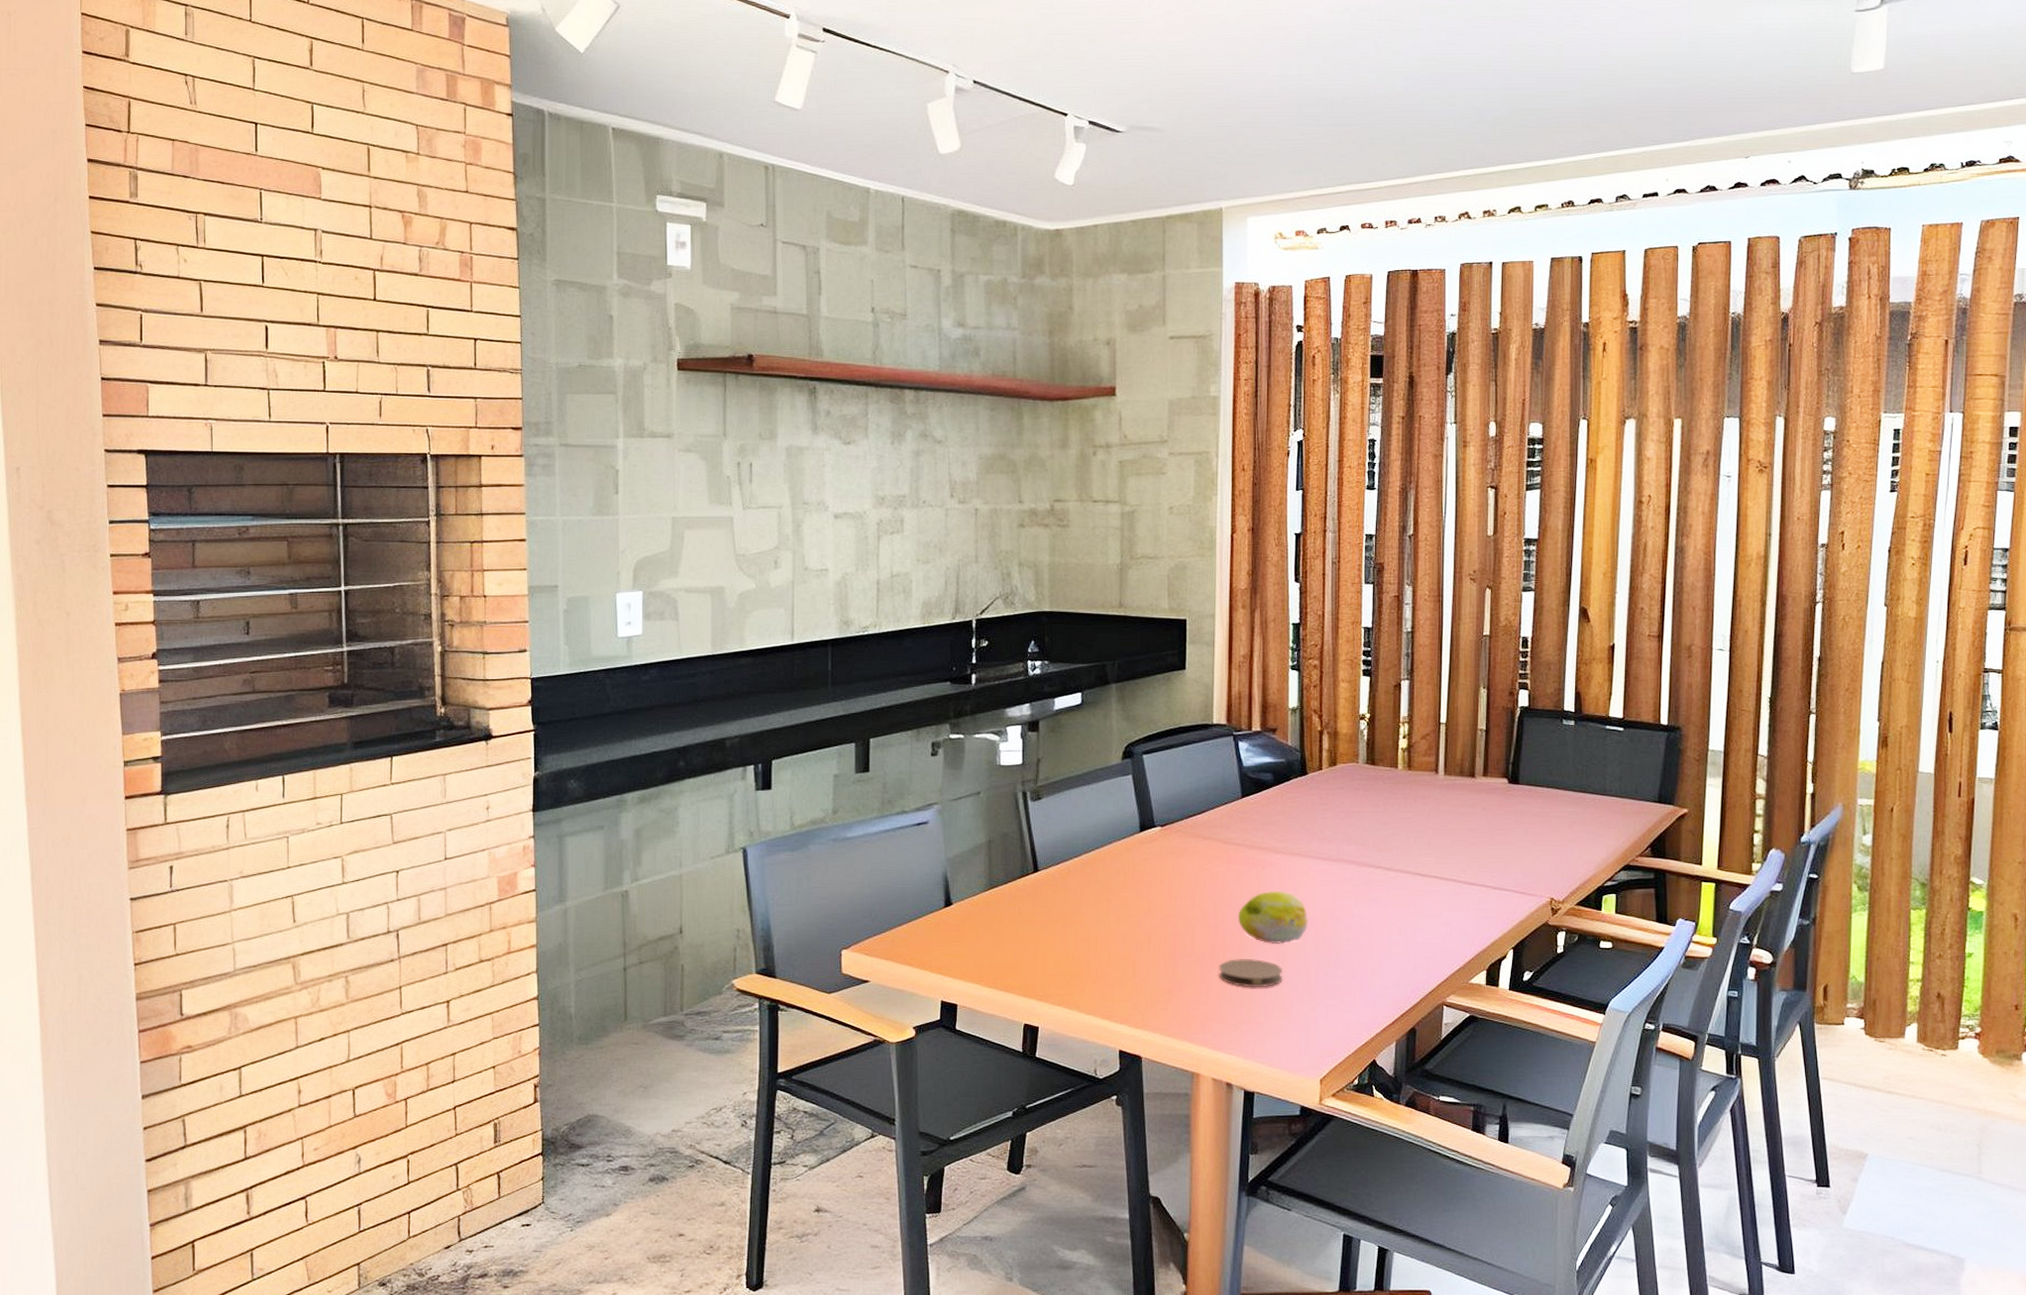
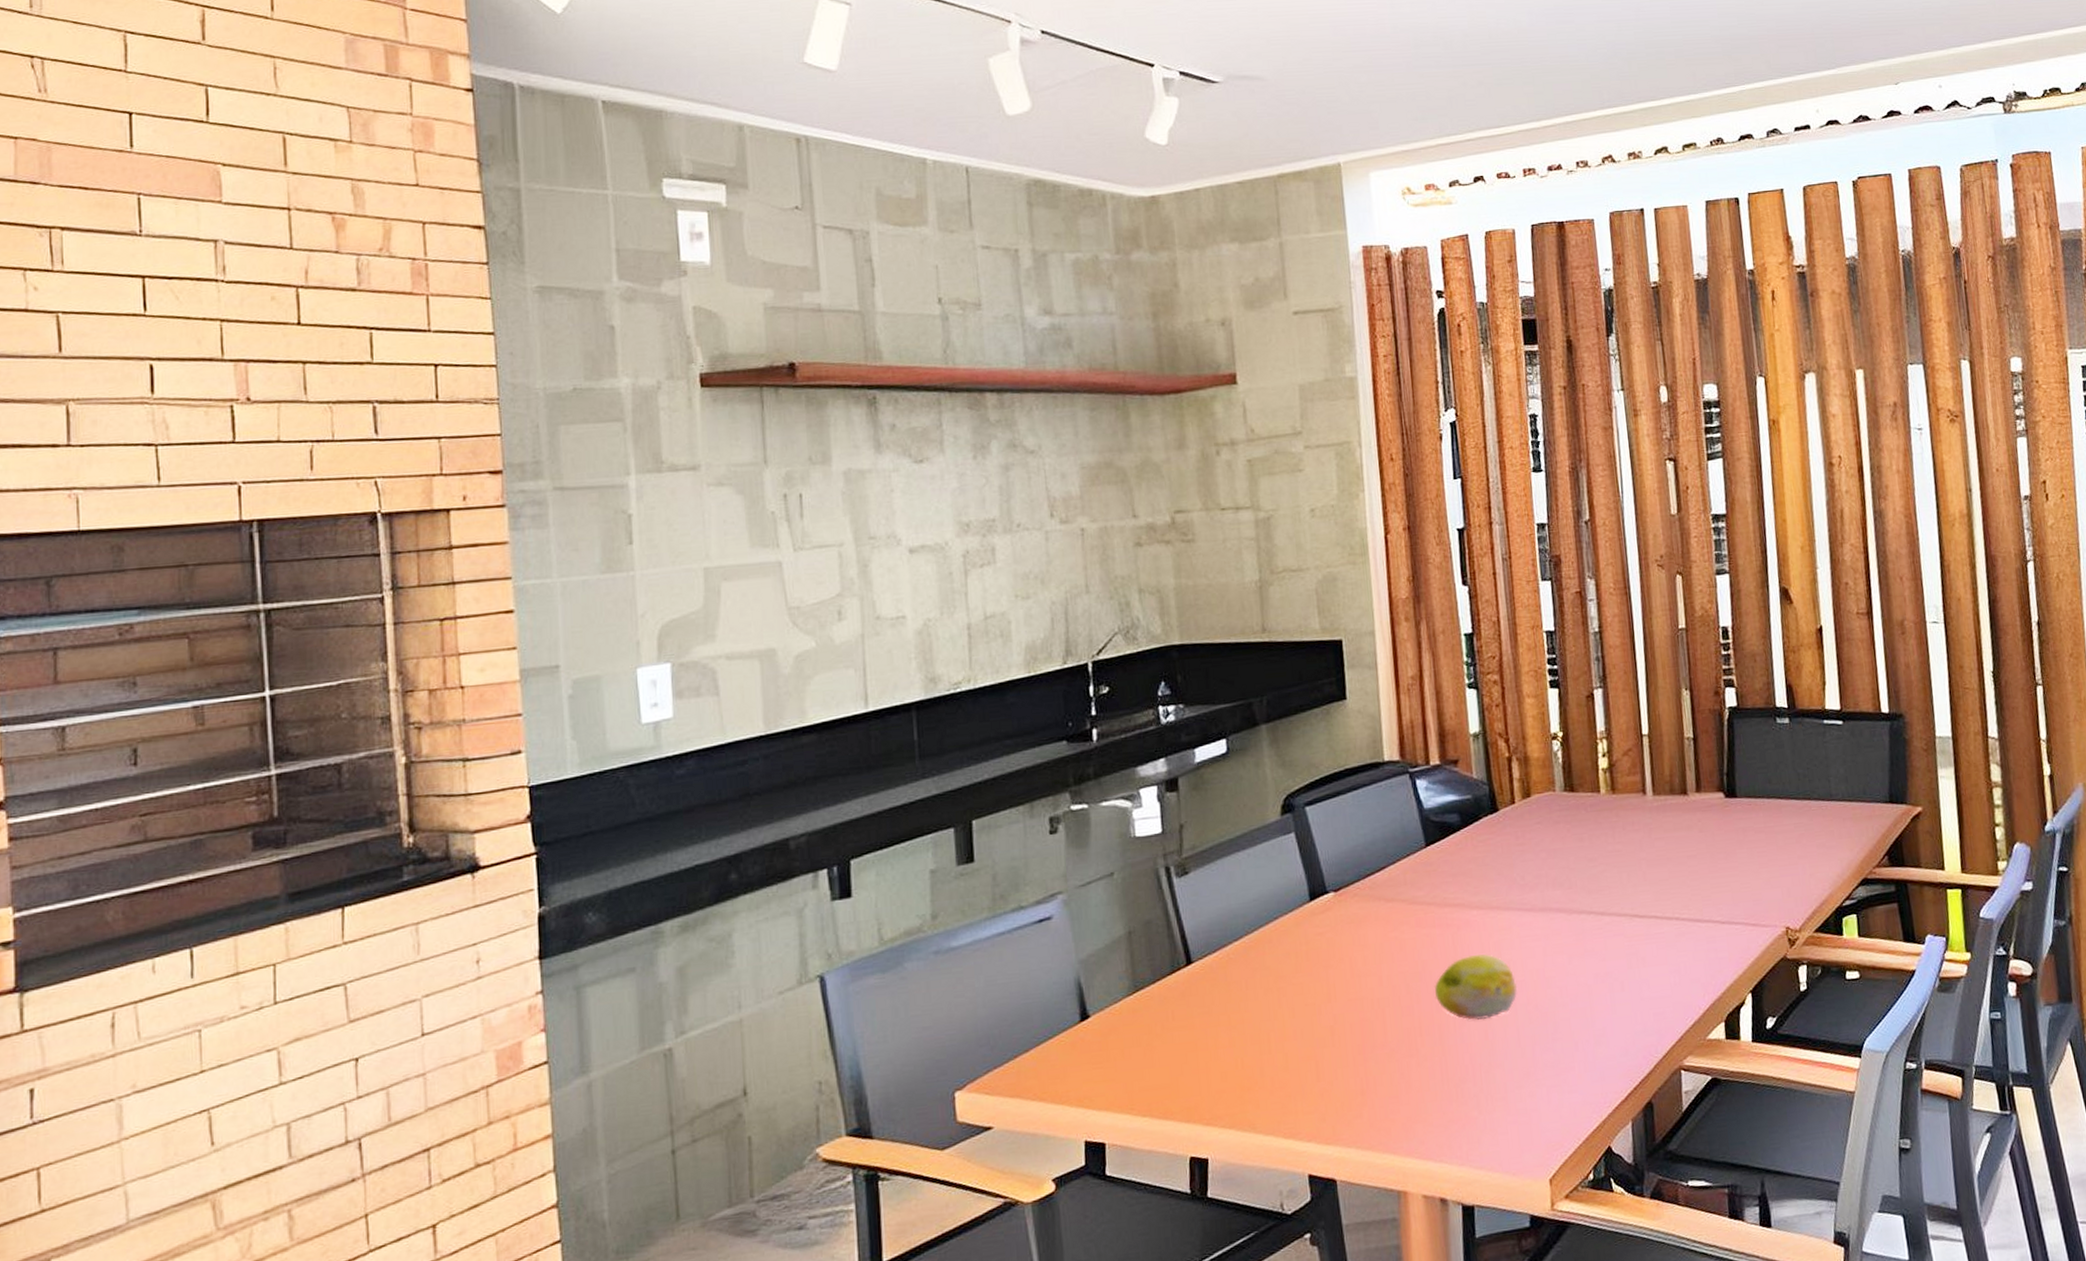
coaster: present [1219,958,1282,988] -> none [1418,1040,1494,1078]

